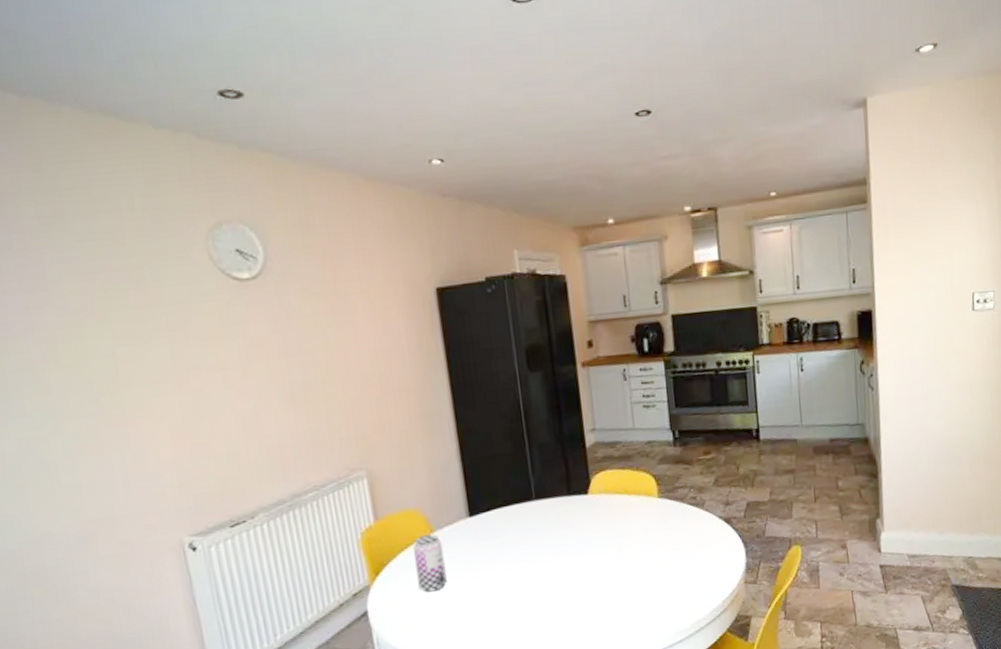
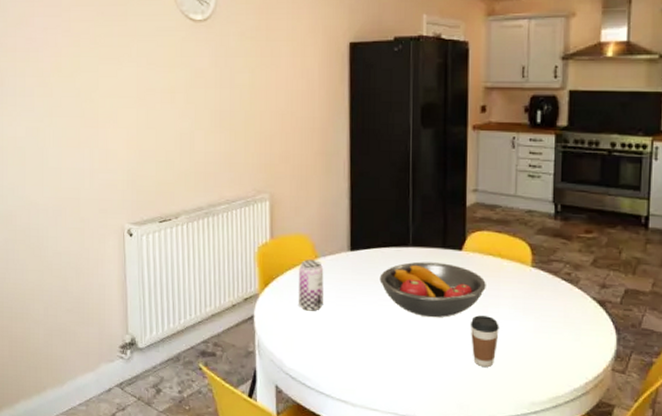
fruit bowl: none [505,510,617,571] -> present [379,261,486,318]
coffee cup: none [607,556,636,609] -> present [471,315,499,367]

